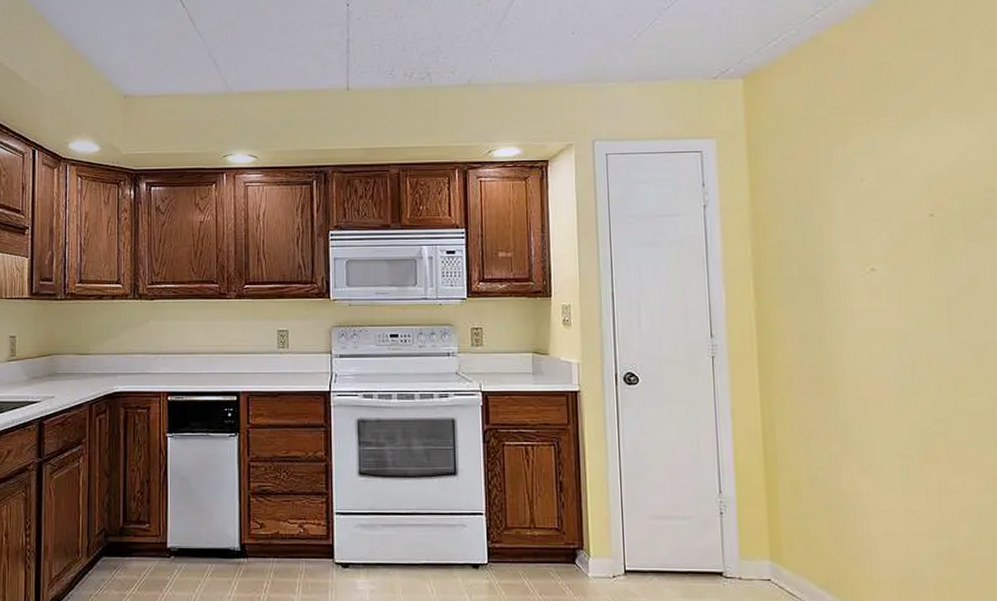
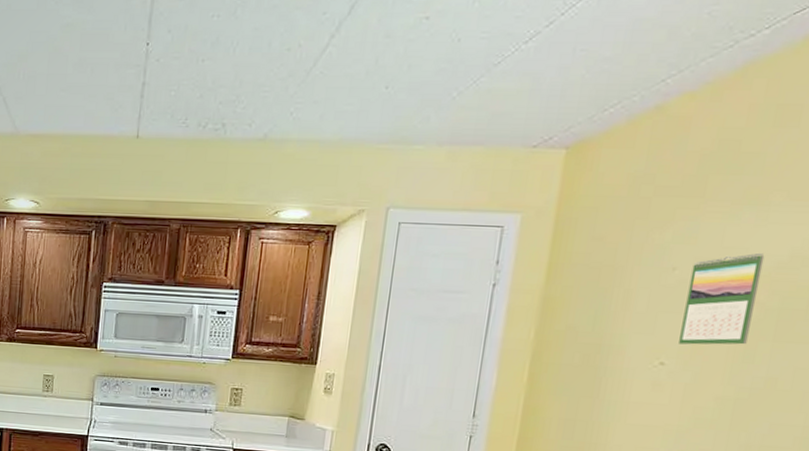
calendar: none [877,160,943,250] -> present [679,252,765,345]

